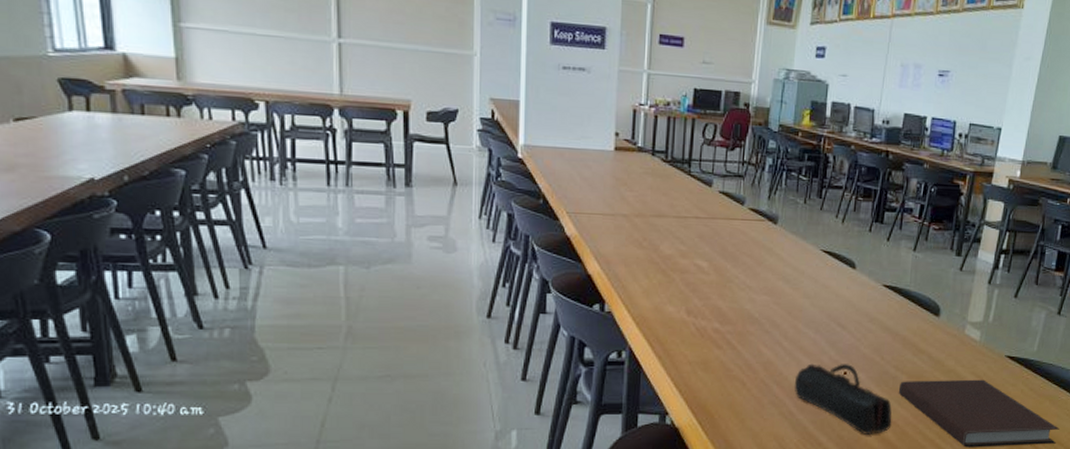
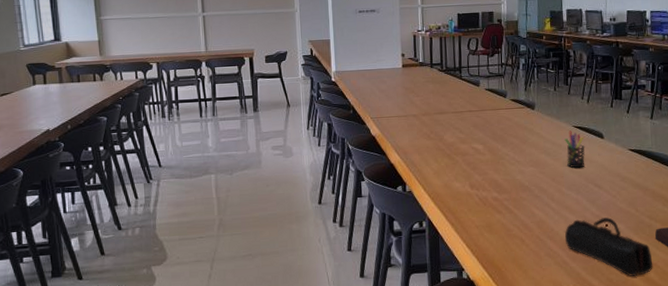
pen holder: none [808,255,832,302] -> present [564,130,585,168]

